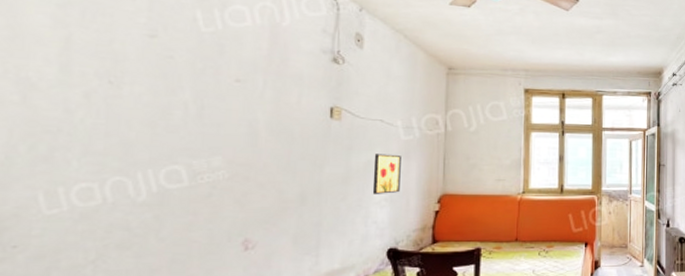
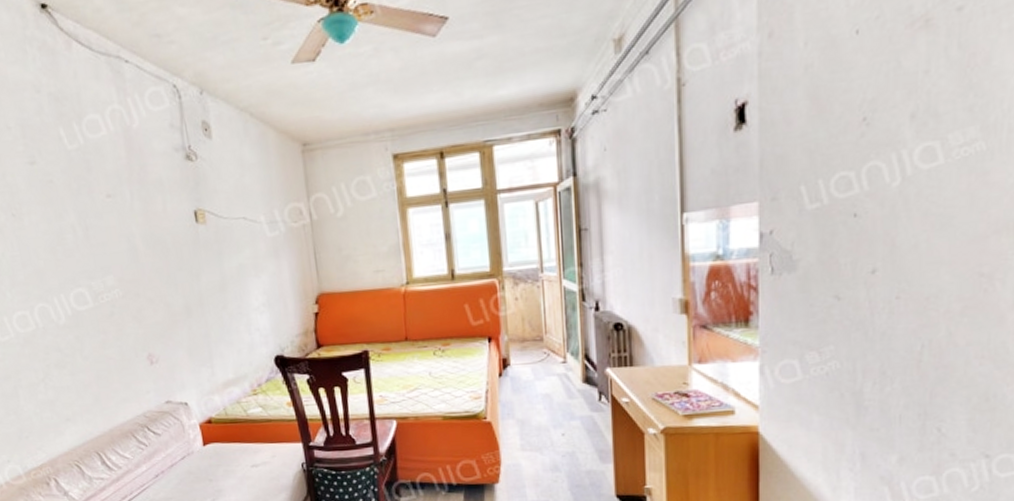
wall art: present [372,154,401,194] -> none [245,254,276,300]

